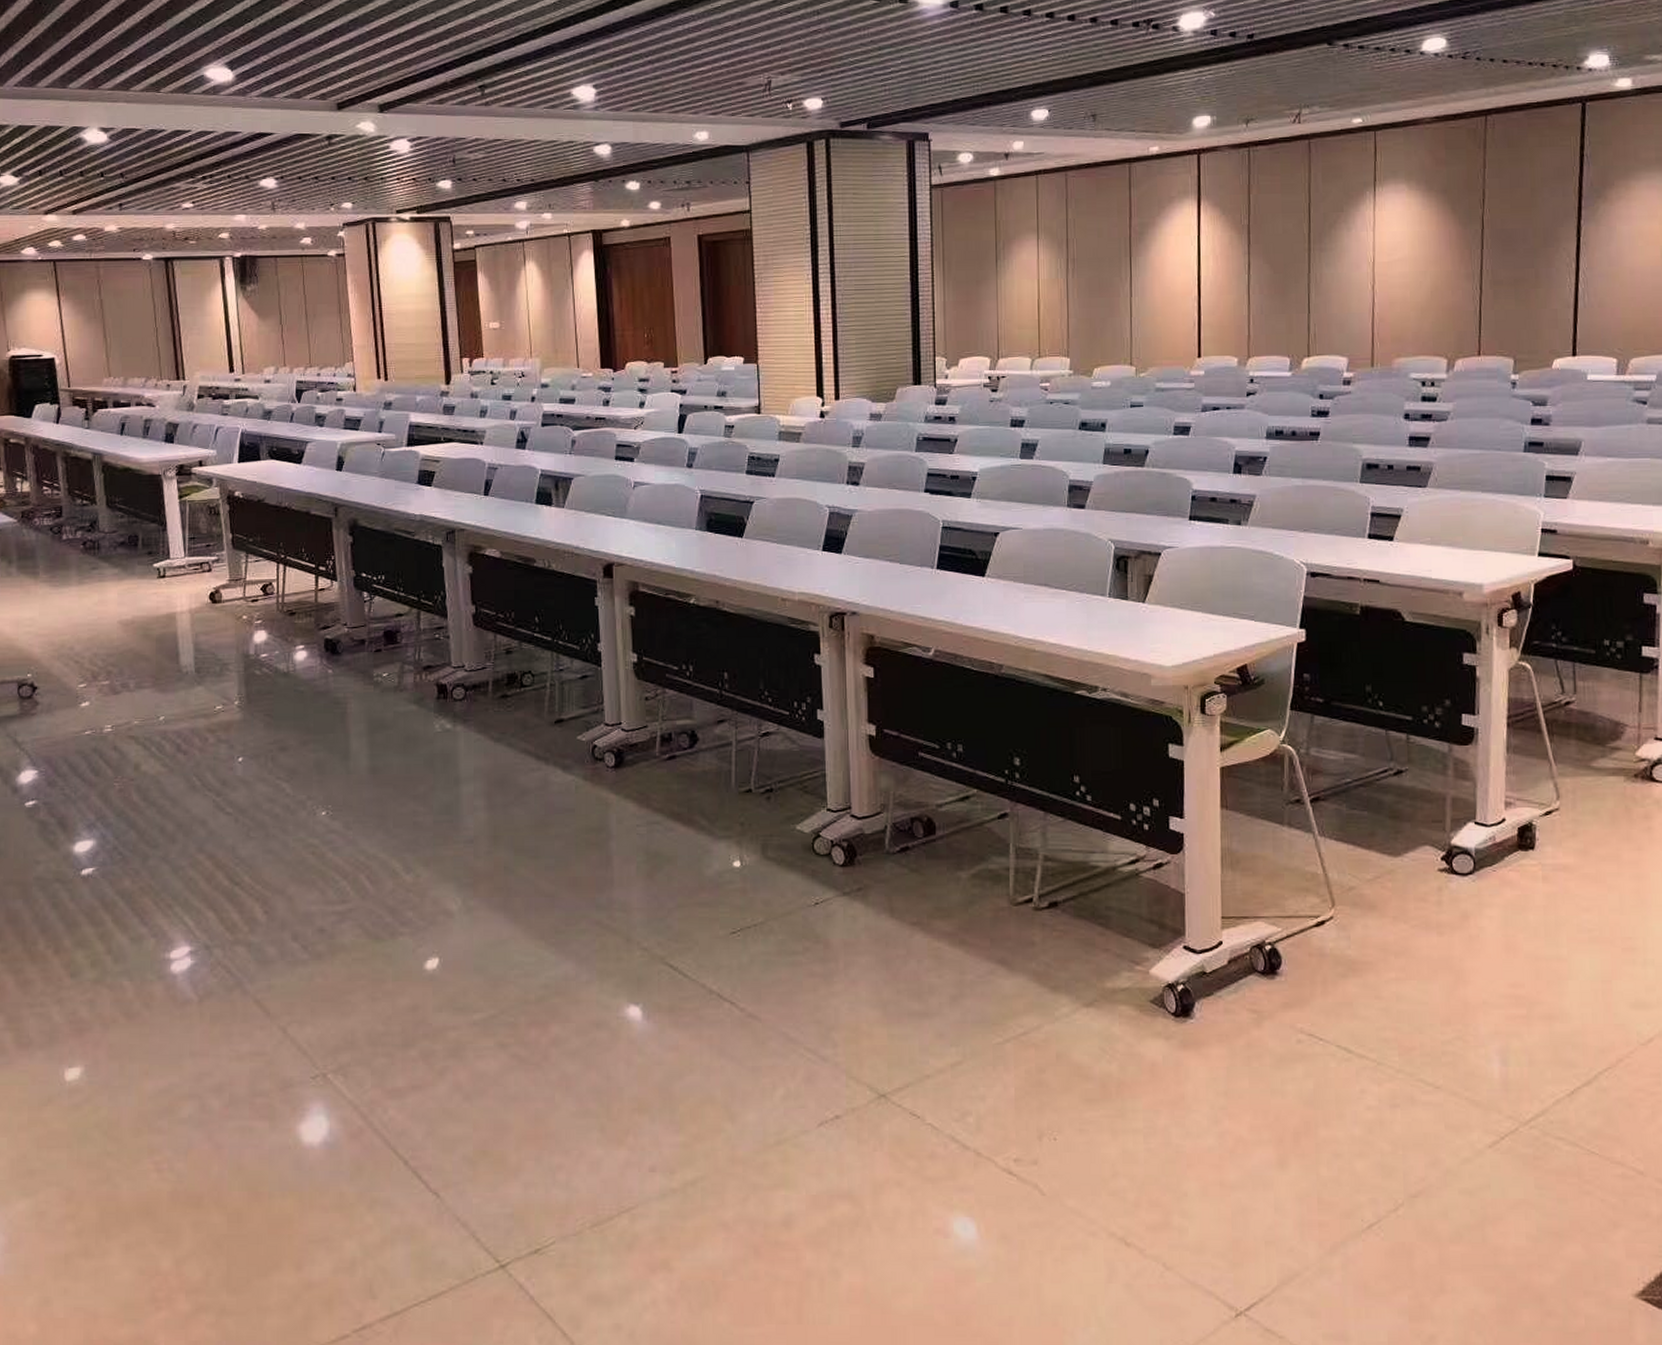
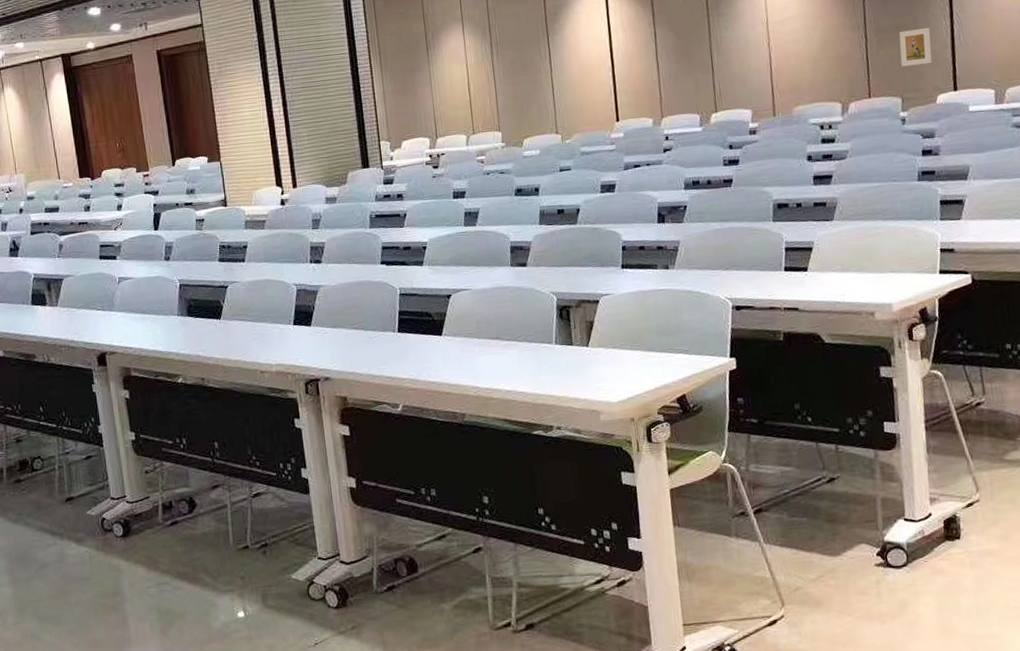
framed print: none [1517,283,1553,325] -> present [899,27,932,67]

